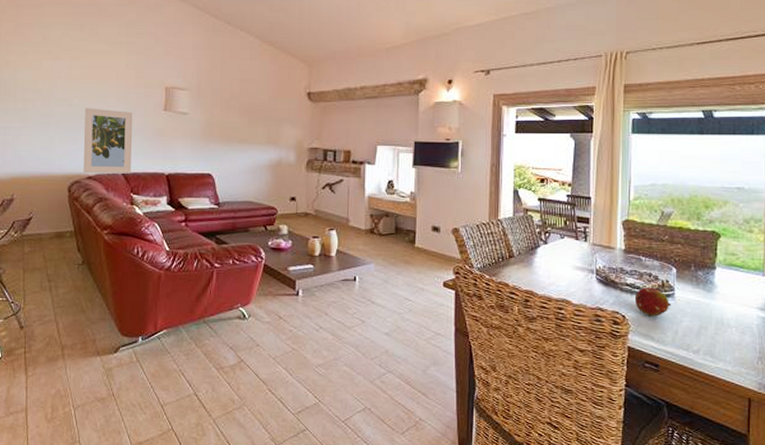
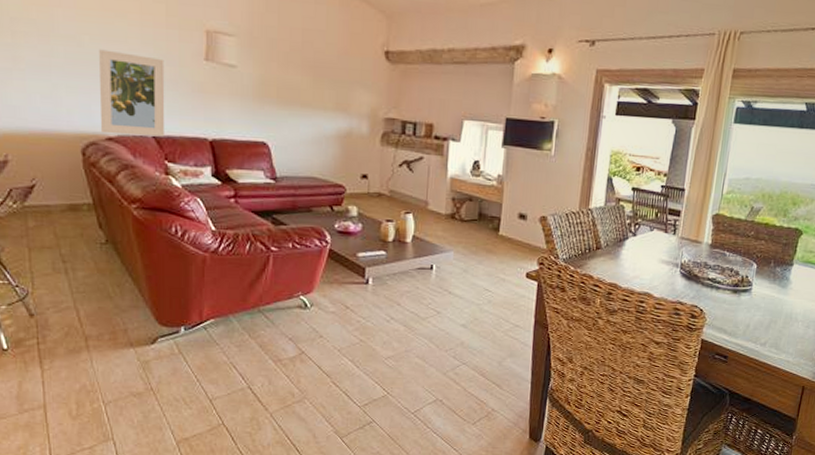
fruit: present [634,287,671,317] -> none [713,282,747,311]

